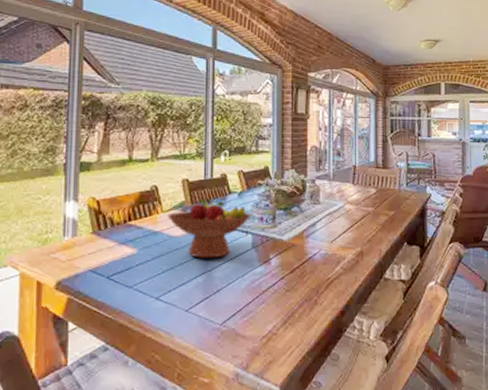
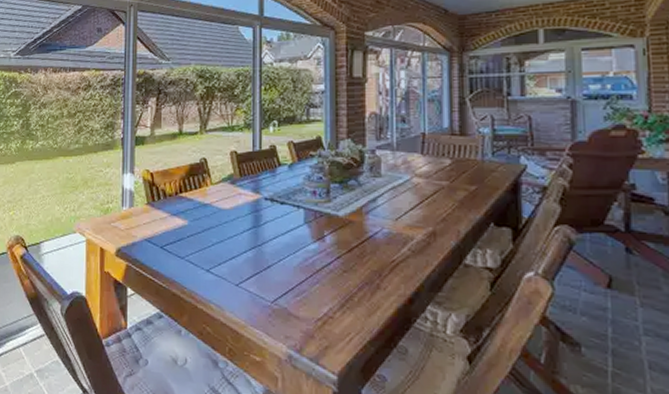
fruit bowl: present [167,198,251,258] -> none [216,170,302,233]

